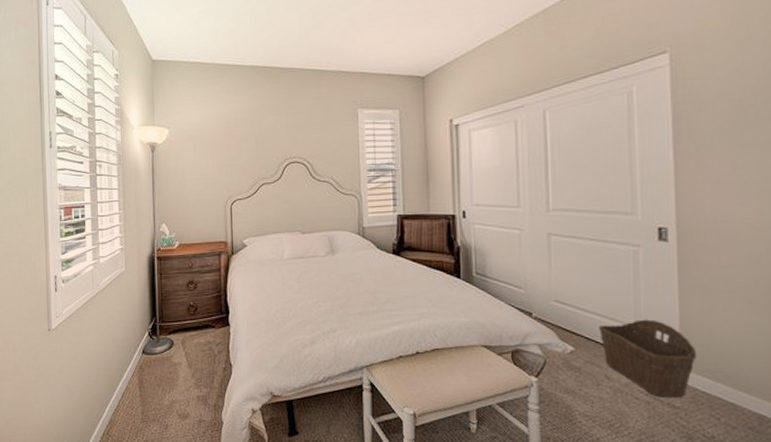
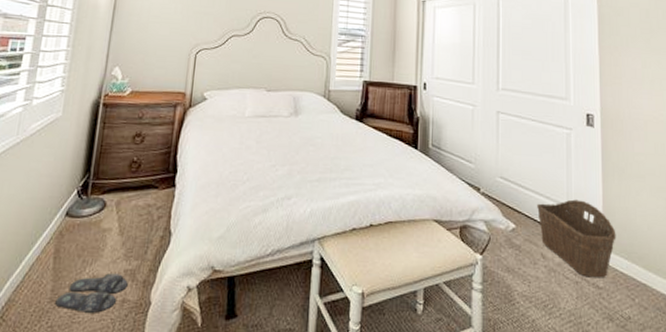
slippers: none [146,399,202,431] -> present [55,273,128,313]

